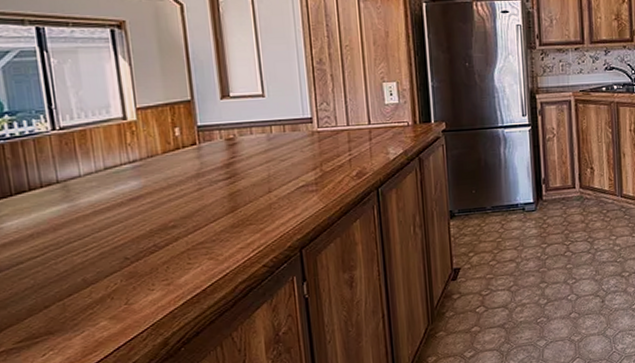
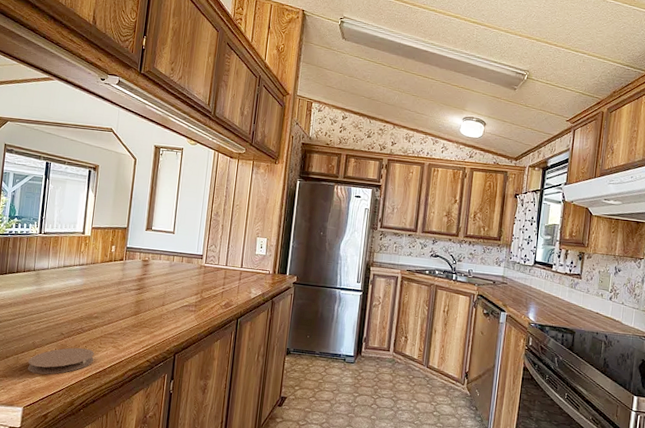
coaster: none [82,269,185,319] -> present [27,347,94,375]

